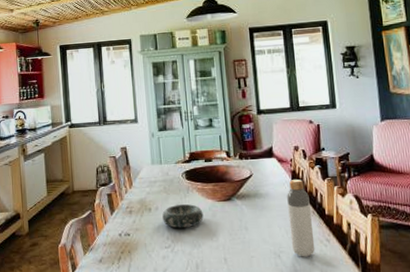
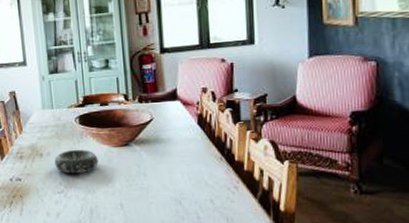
bottle: present [287,179,315,257] -> none [191,124,221,204]

